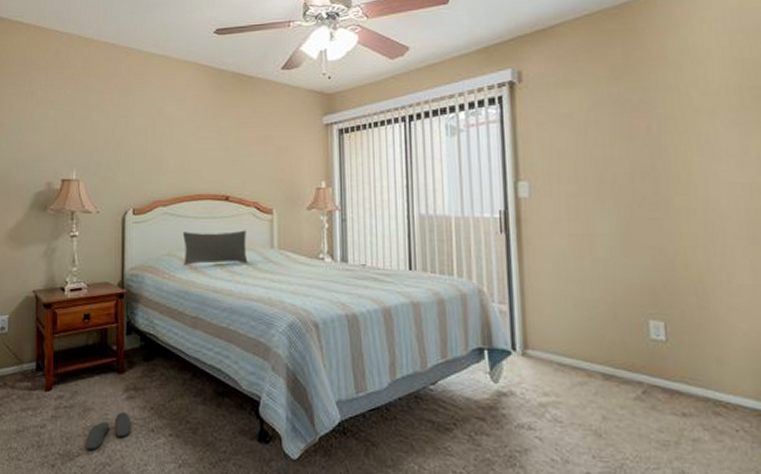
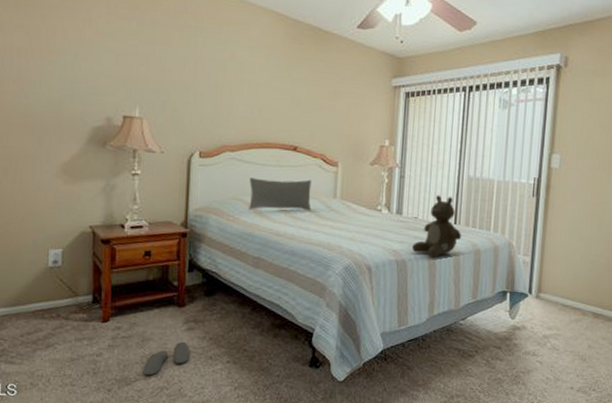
teddy bear: none [363,238,420,310] -> present [412,195,462,258]

